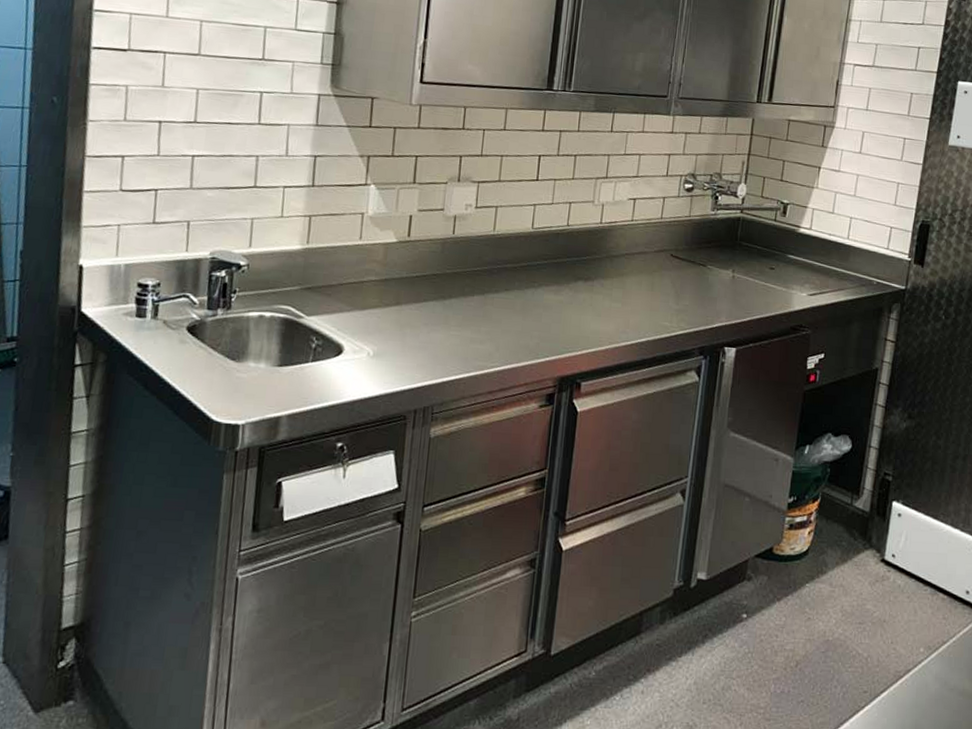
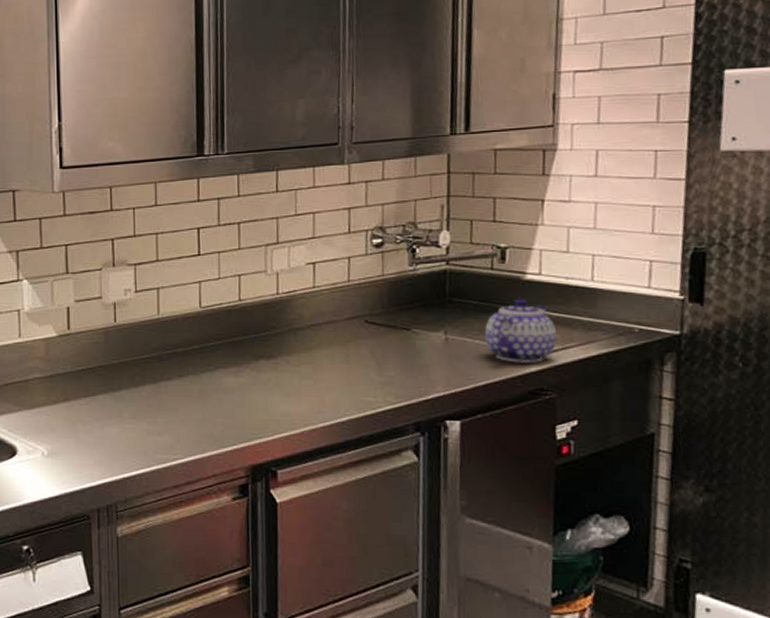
teapot: none [762,247,817,303] -> present [484,298,557,363]

